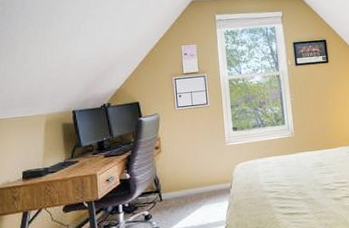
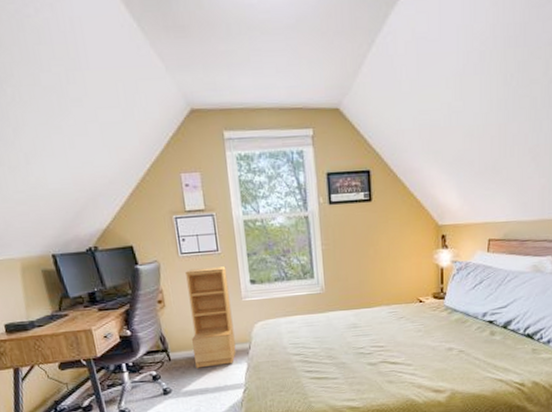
bookshelf: none [180,117,219,208] -> present [185,266,236,369]

